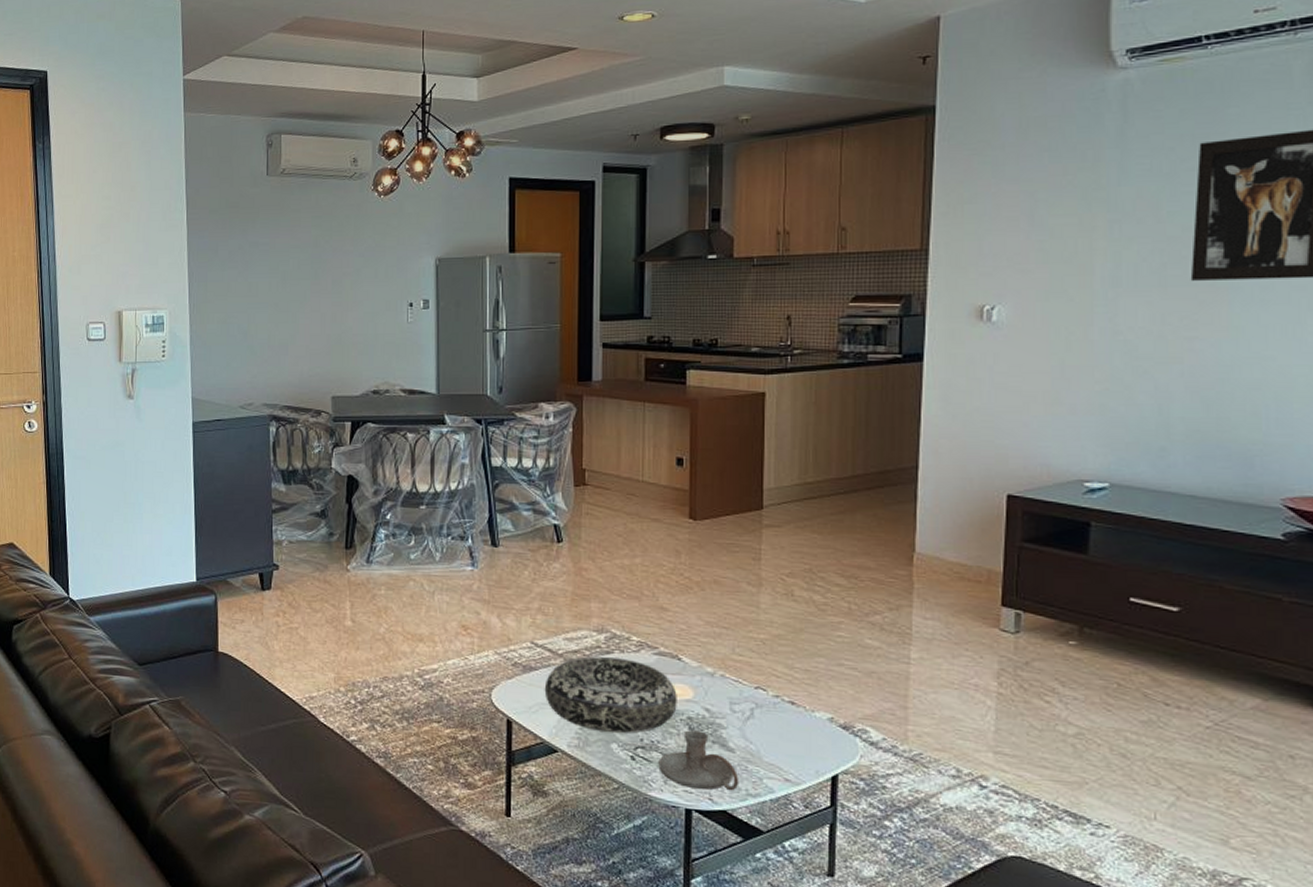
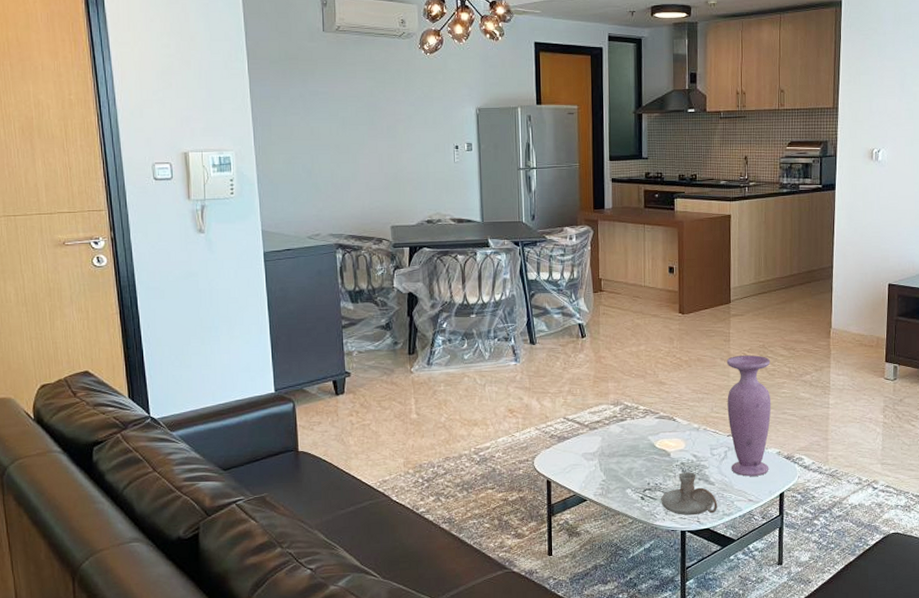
decorative bowl: present [544,656,677,733] -> none [575,423,673,481]
vase: none [755,580,821,748] -> present [726,355,772,476]

